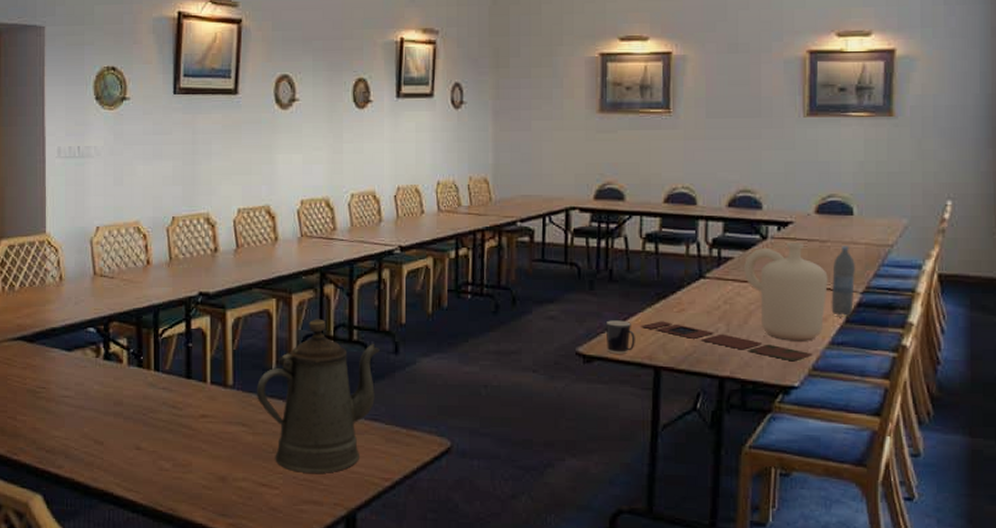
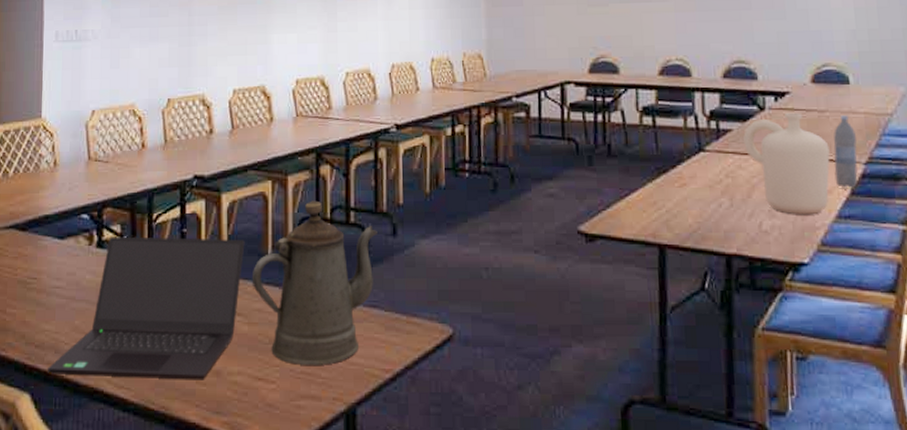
laptop: none [59,349,250,485] -> present [48,236,245,380]
mug: present [605,320,635,354] -> none [606,197,638,232]
papers: present [641,321,813,362] -> none [642,196,820,237]

